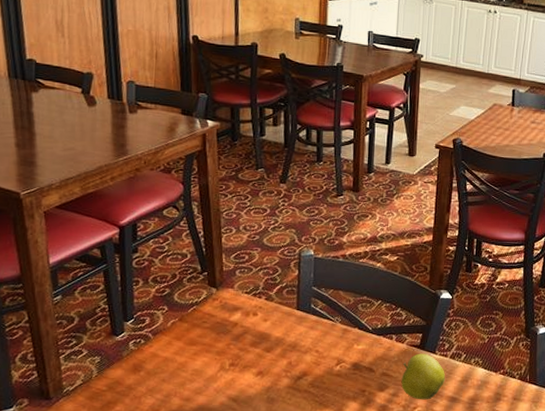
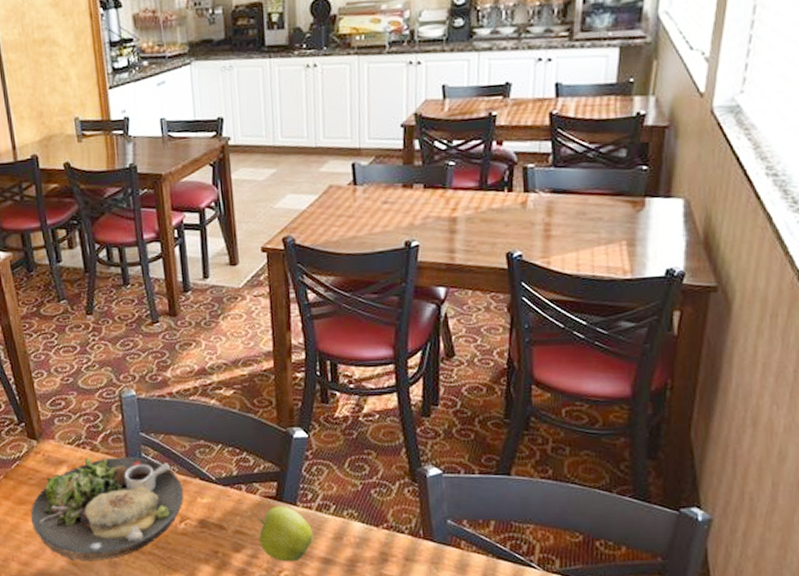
dinner plate: none [199,306,343,398] -> present [30,456,184,562]

